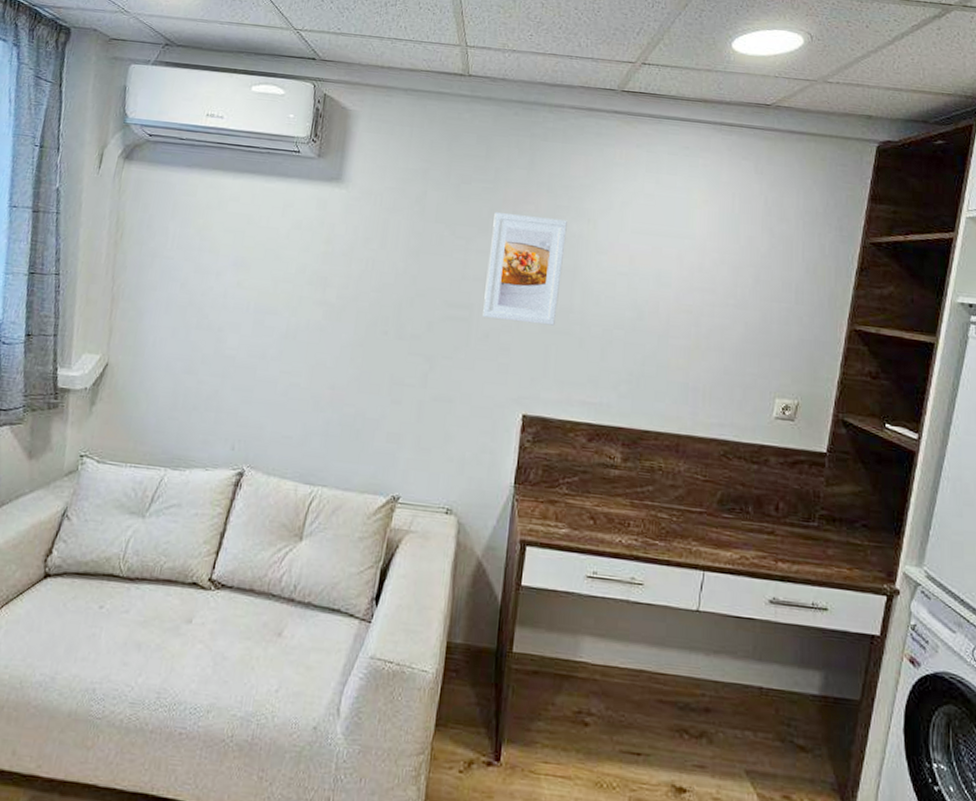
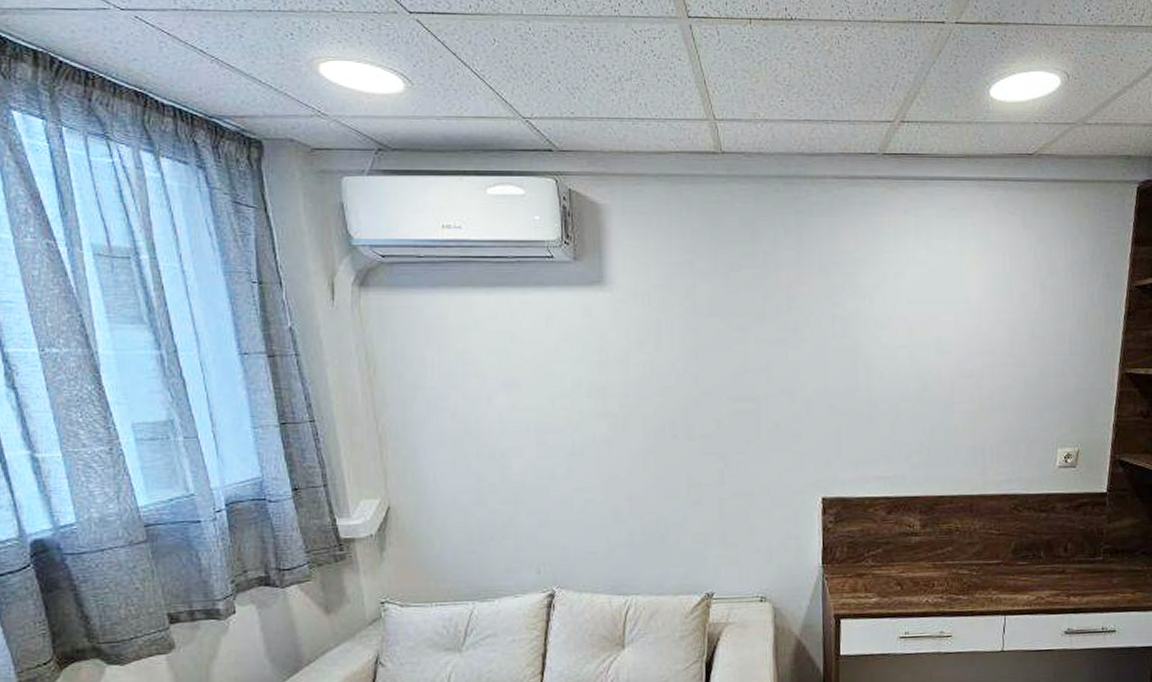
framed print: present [483,212,567,326] -> none [768,298,844,408]

